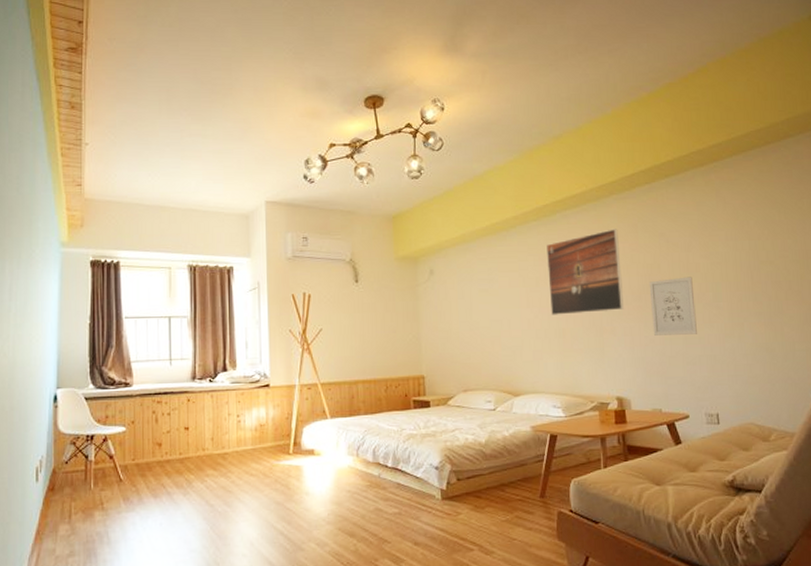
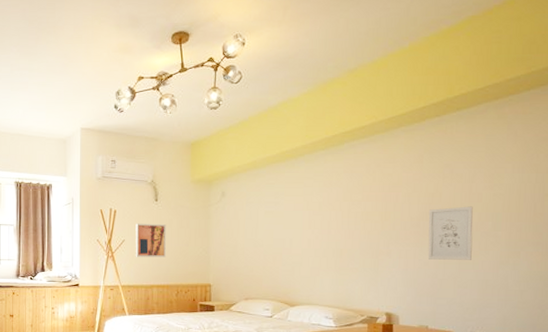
wall art: none [334,308,371,348] -> present [135,223,166,257]
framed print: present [547,229,624,315] -> none [330,159,403,237]

